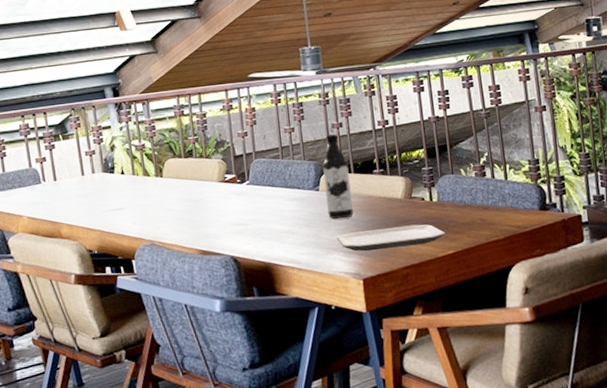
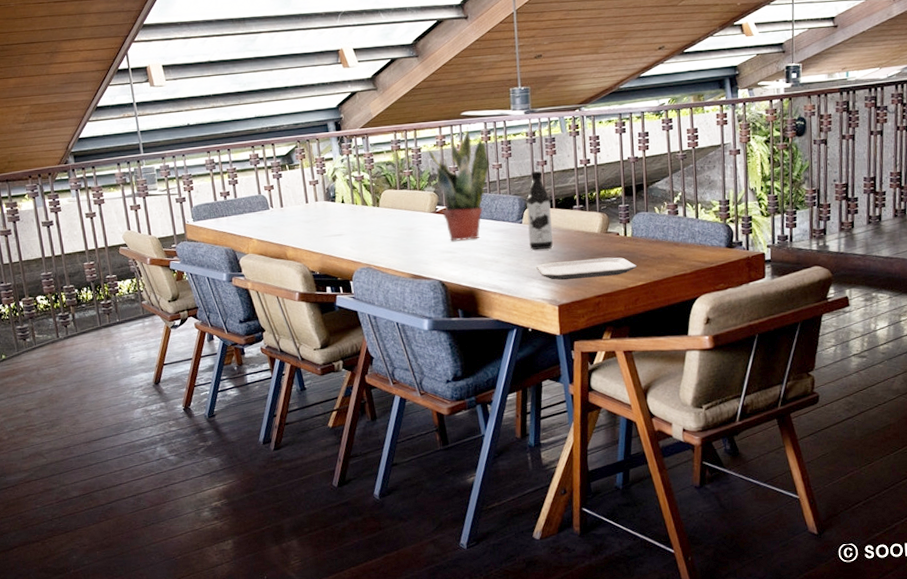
potted plant: none [213,89,281,212] -> present [427,127,490,241]

